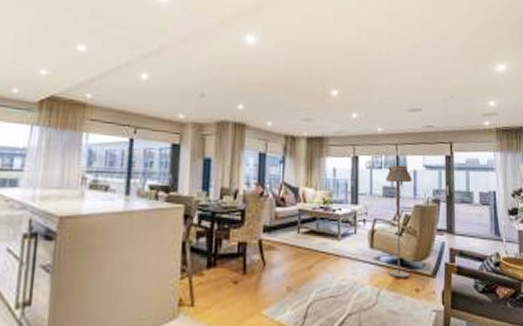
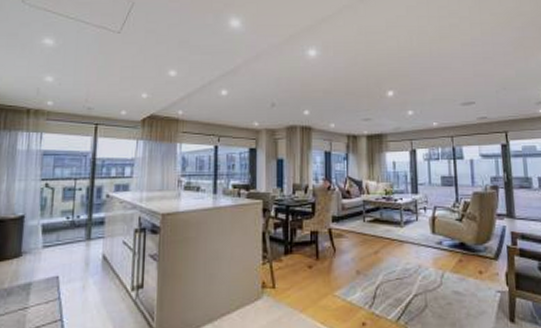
floor lamp: present [385,165,412,277] -> none [443,155,472,260]

